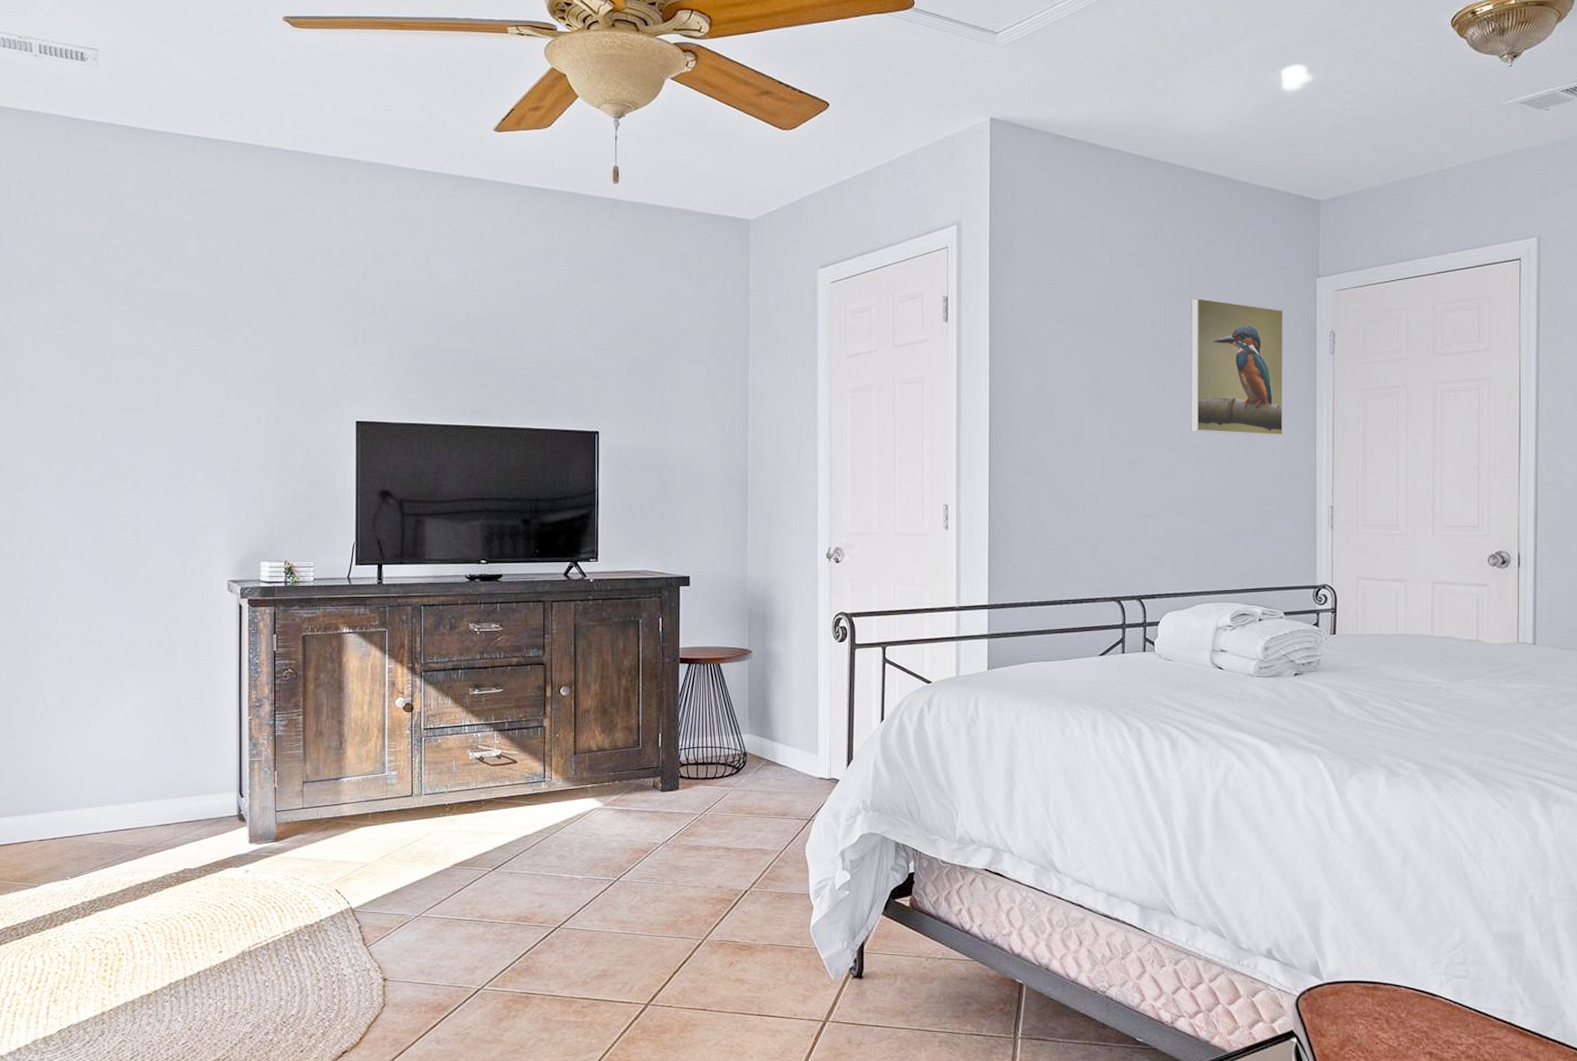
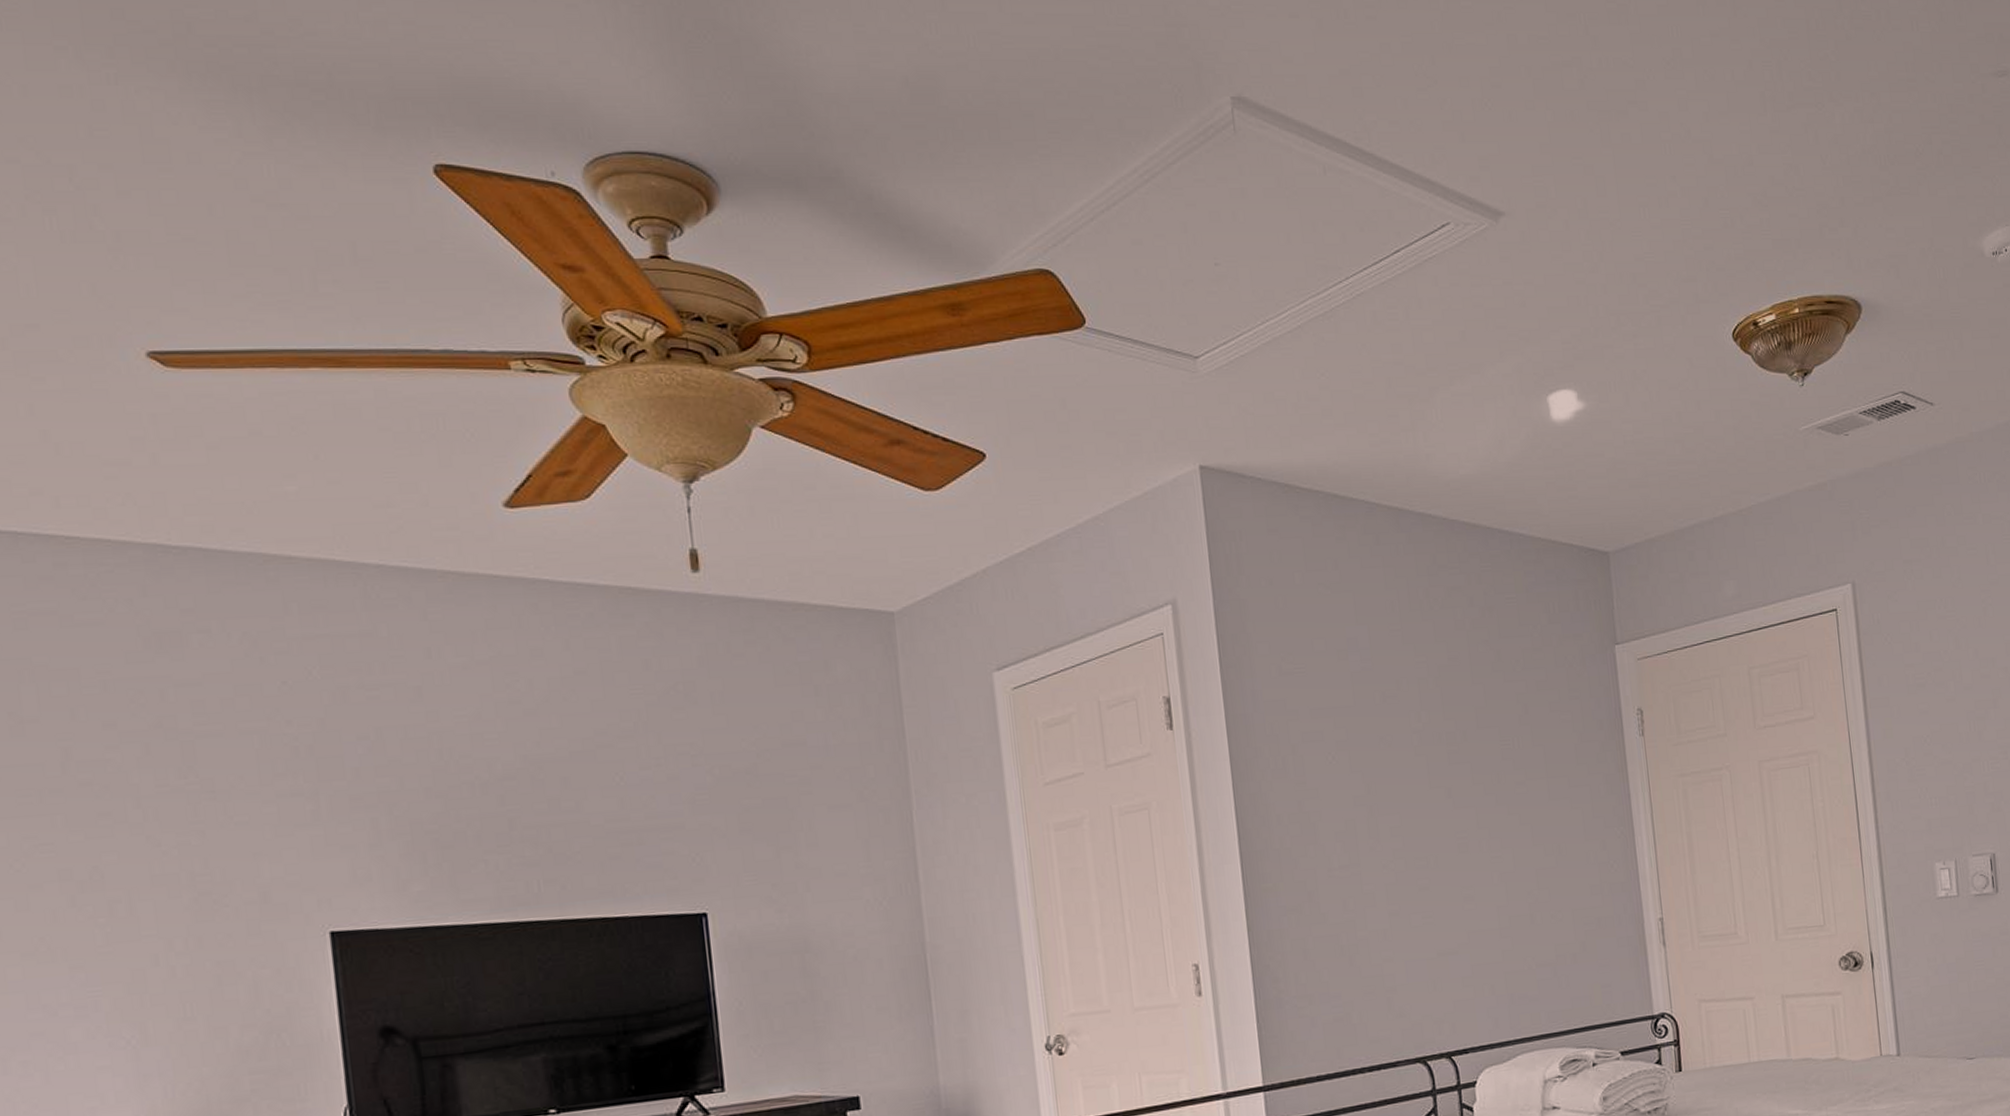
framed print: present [1190,297,1284,436] -> none [1471,678,1596,844]

